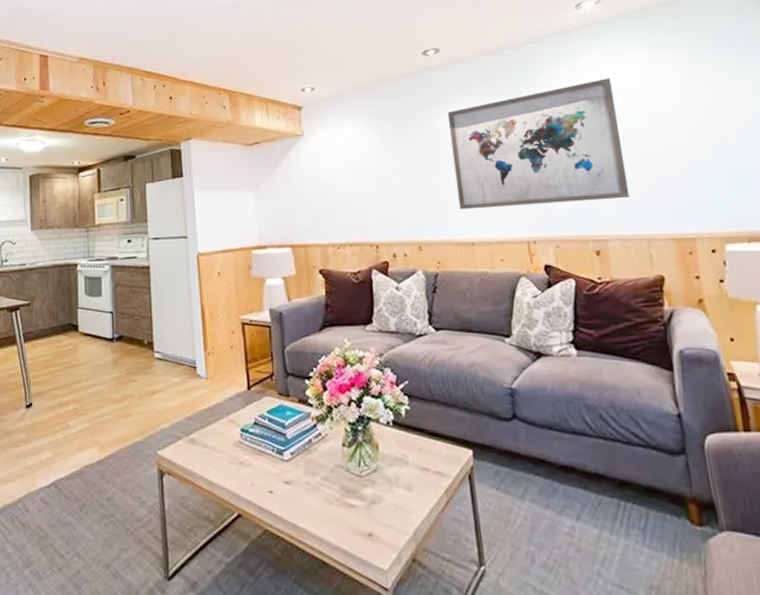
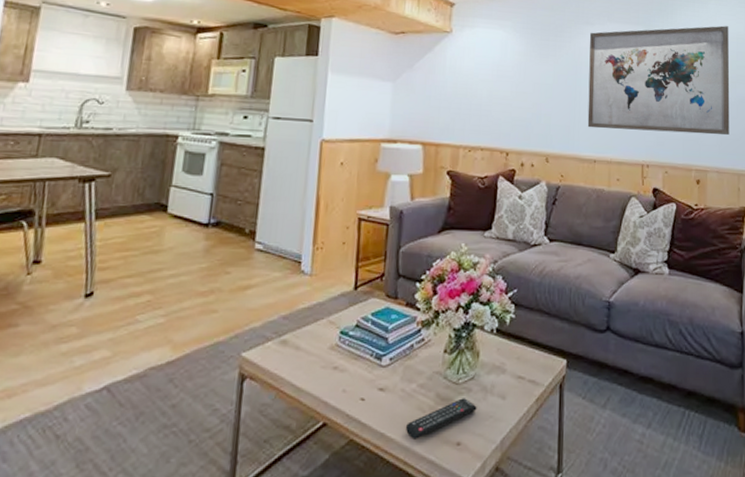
remote control: none [315,490,384,530] -> present [405,398,477,440]

